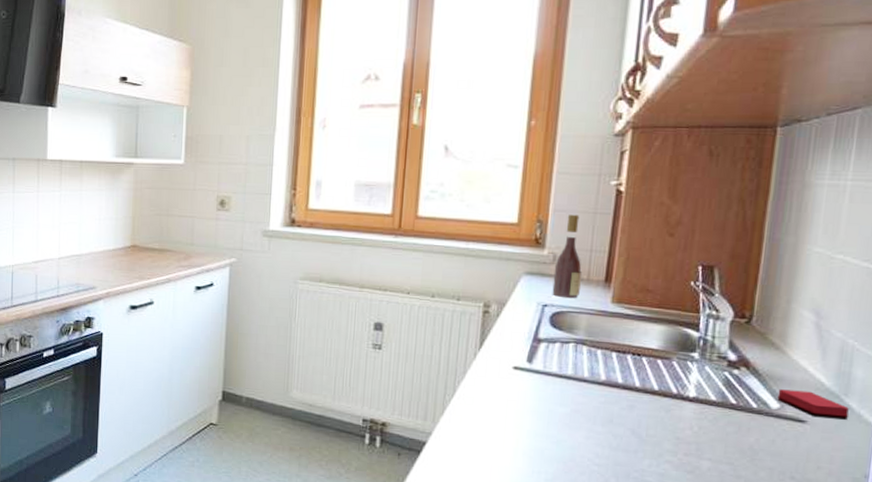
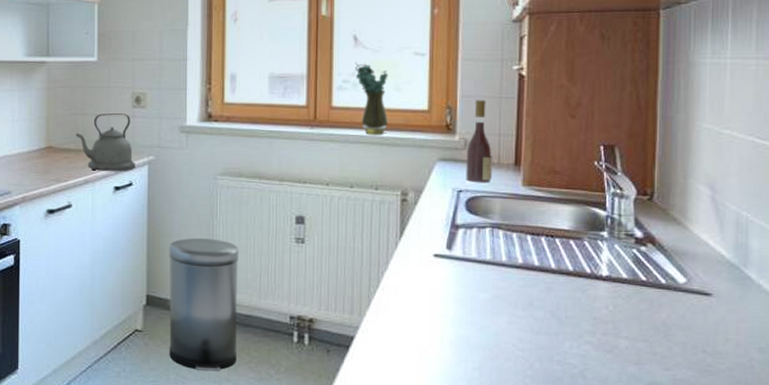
kettle: none [160,215,218,273] -> present [75,113,136,172]
pedal bin: none [242,339,315,468] -> present [169,238,238,372]
vase: none [444,172,478,248] -> present [355,62,388,136]
sponge: present [777,389,849,420] -> none [683,264,749,291]

